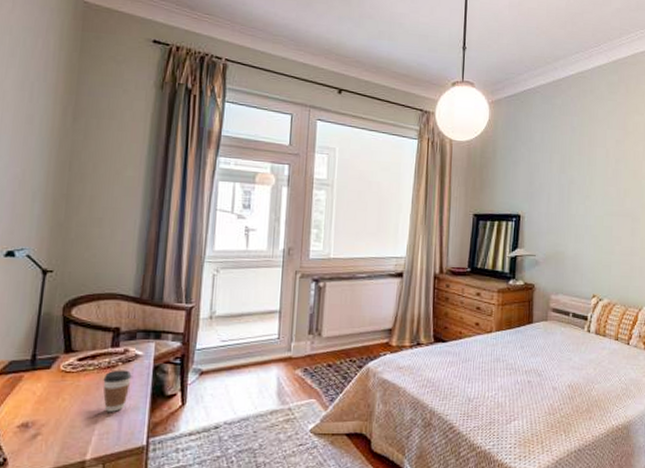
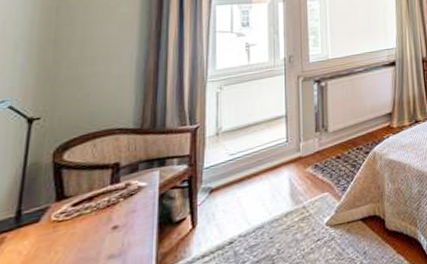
coffee cup: present [103,370,132,412] -> none [102,204,135,254]

